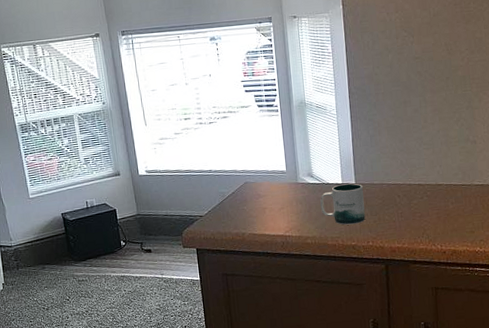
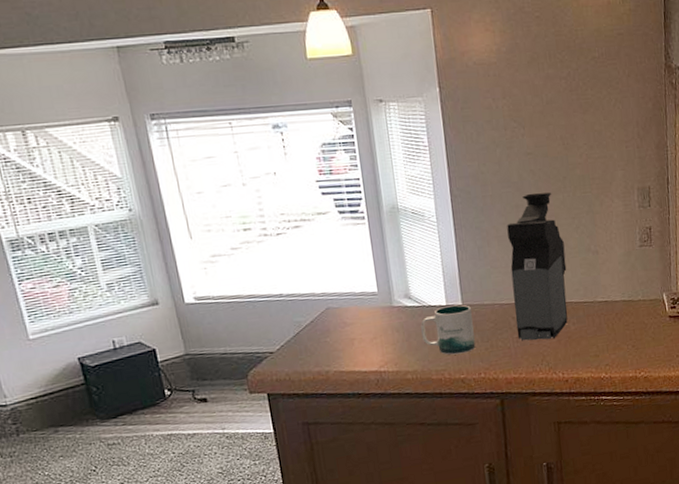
coffee maker: none [396,90,447,216] -> present [507,192,568,341]

